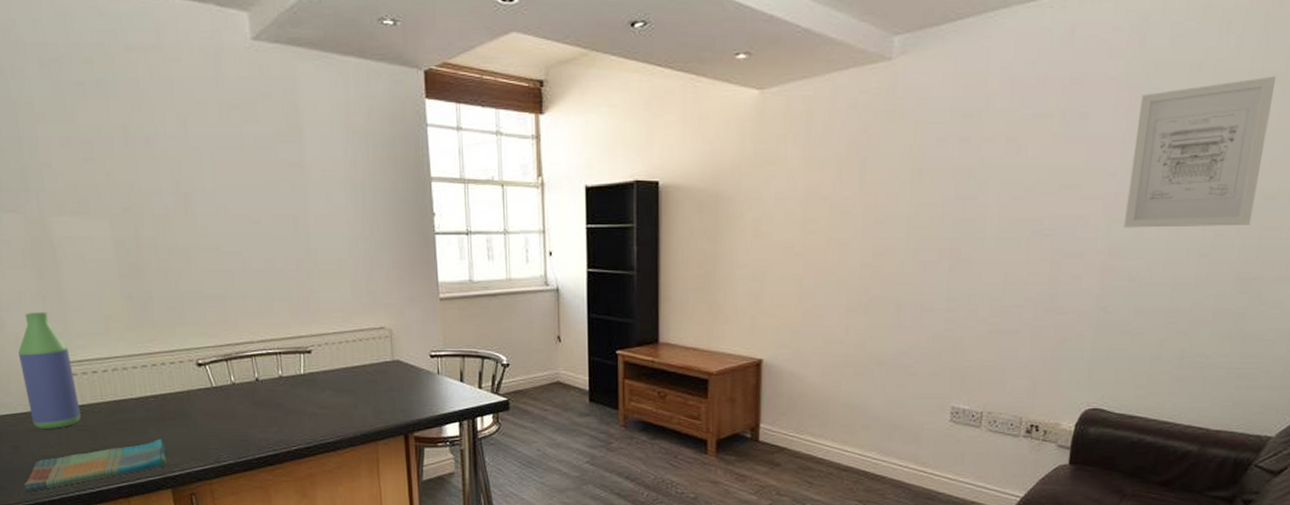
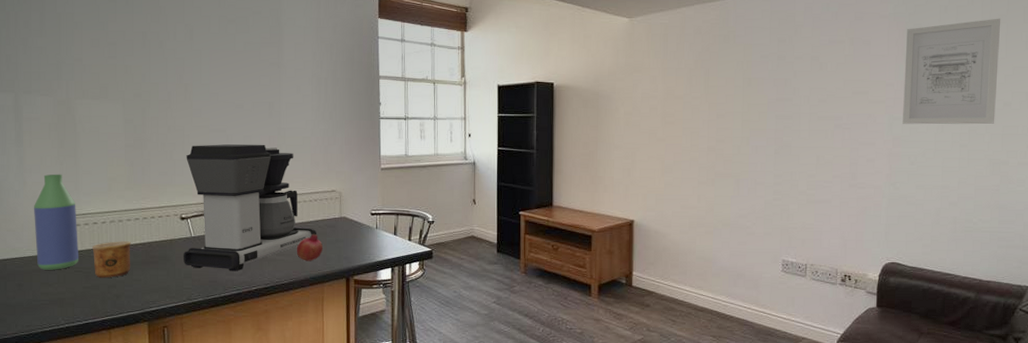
dish towel: present [24,438,167,492] -> none [22,279,148,324]
cup: none [94,393,144,438] -> present [92,241,131,278]
coffee maker: none [195,270,366,428] -> present [184,144,317,272]
fruit: none [341,381,374,415] -> present [296,233,324,261]

